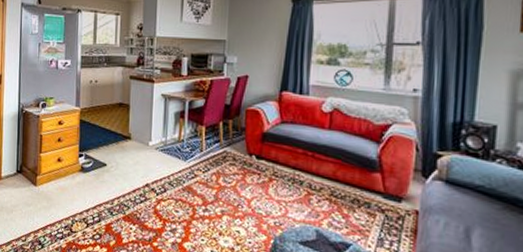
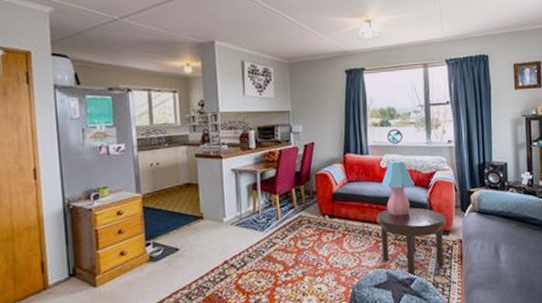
side table: none [311,159,400,242] -> present [377,207,446,277]
table lamp: none [319,105,363,170] -> present [380,161,415,216]

